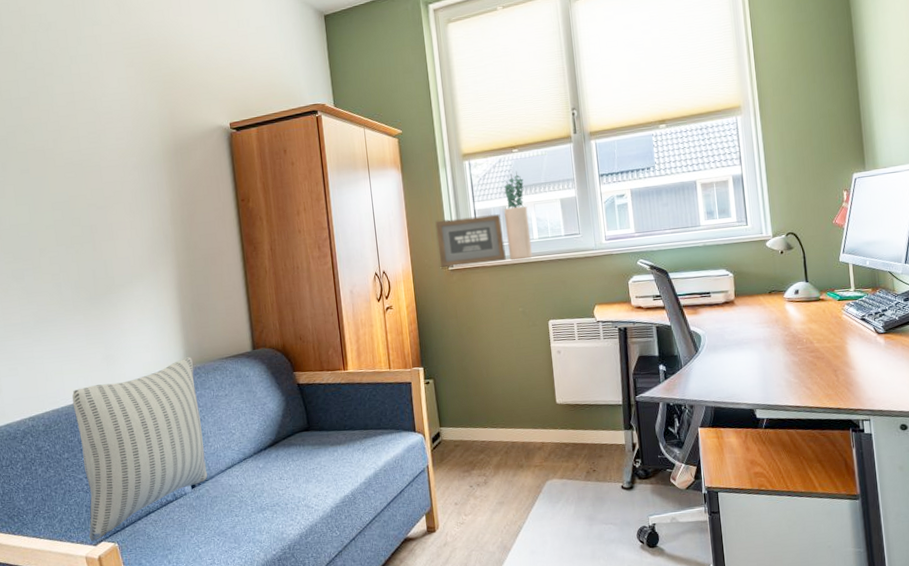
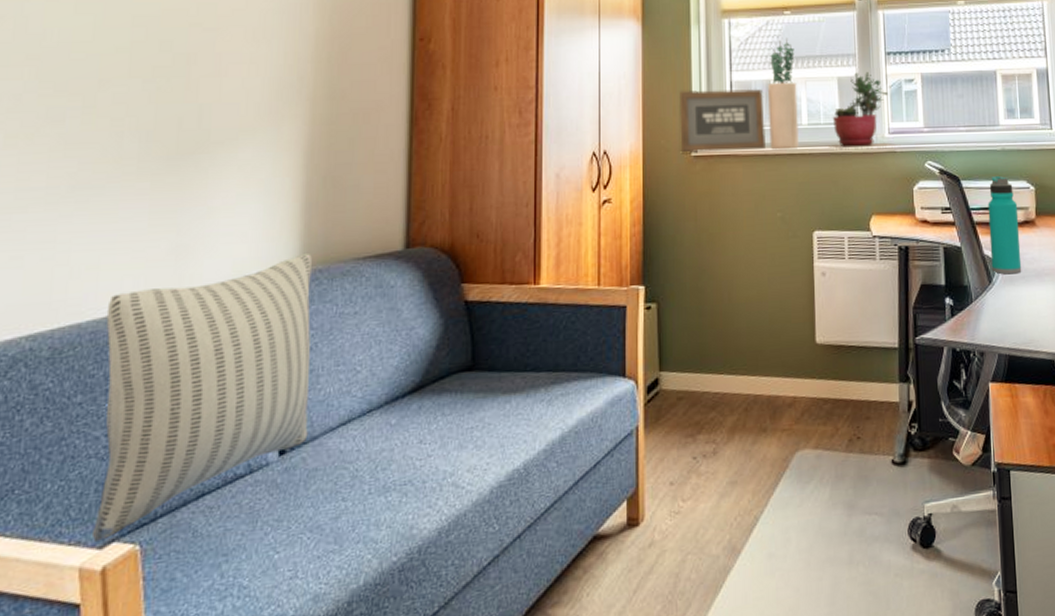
succulent plant: none [554,192,616,256] -> present [826,72,901,149]
water bottle: none [692,267,724,345] -> present [987,176,1022,275]

